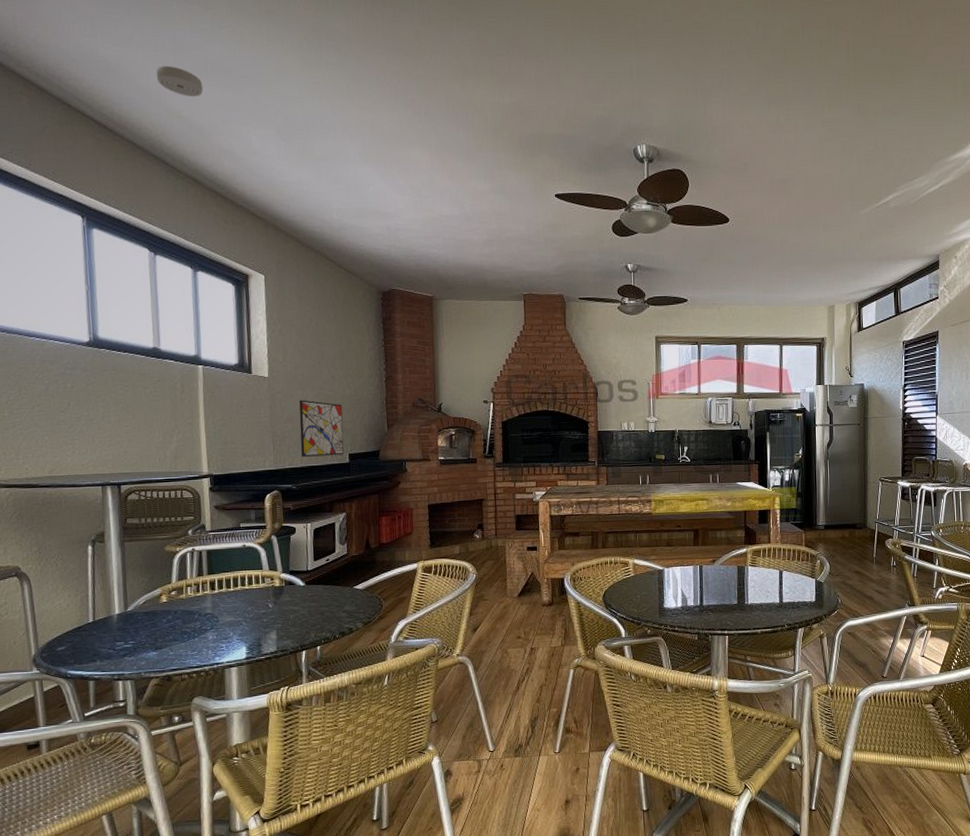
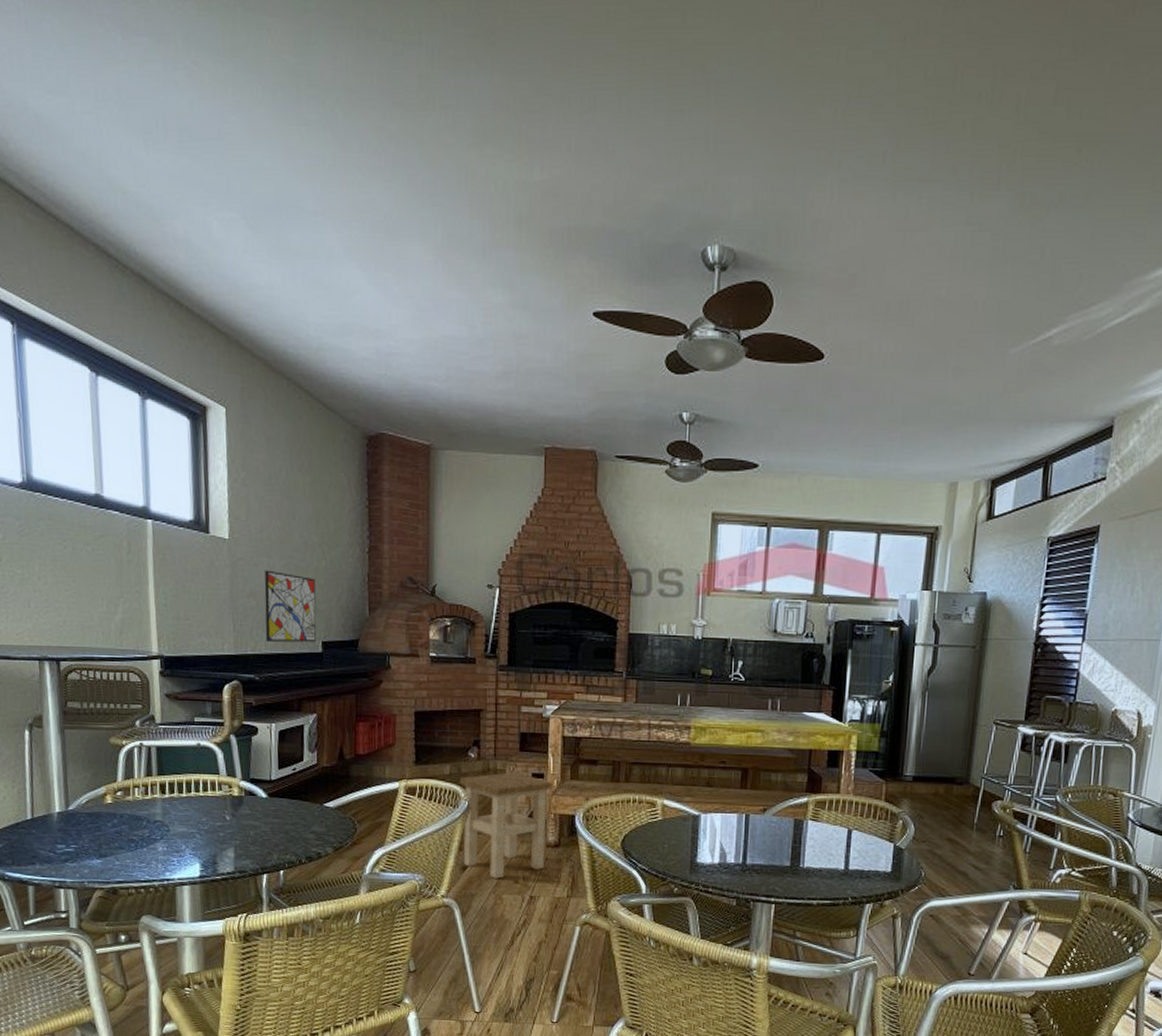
smoke detector: present [156,65,204,97] -> none [96,121,154,166]
stool: none [467,547,544,636] -> present [459,772,552,879]

